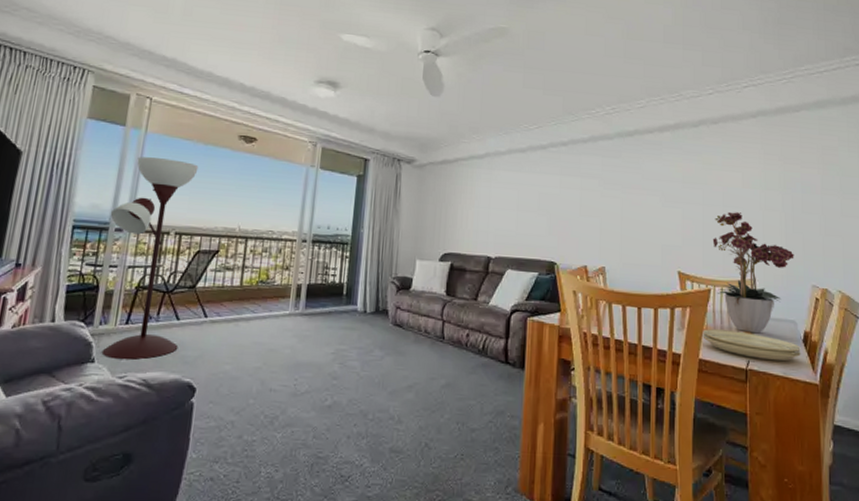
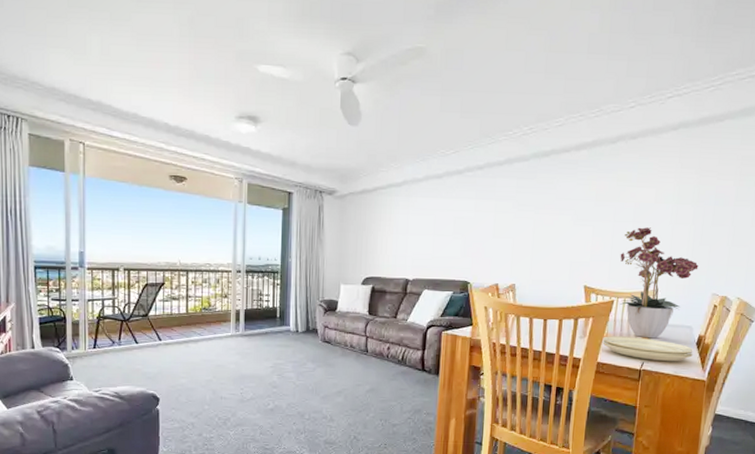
floor lamp: present [101,157,199,360] -> none [64,200,140,378]

